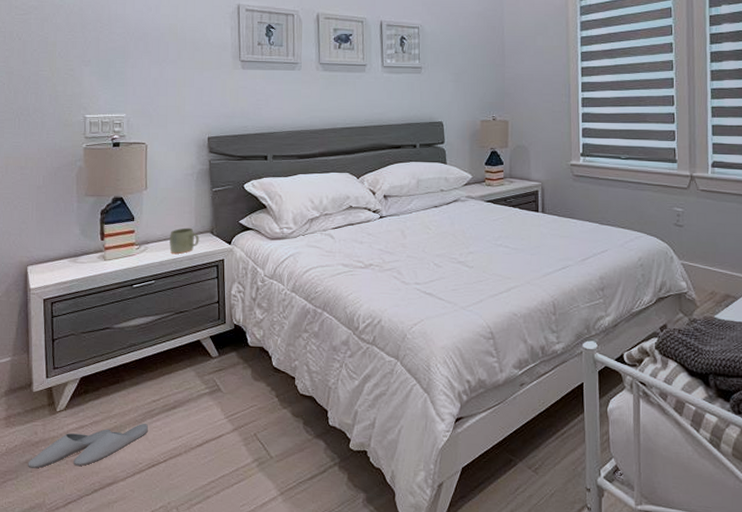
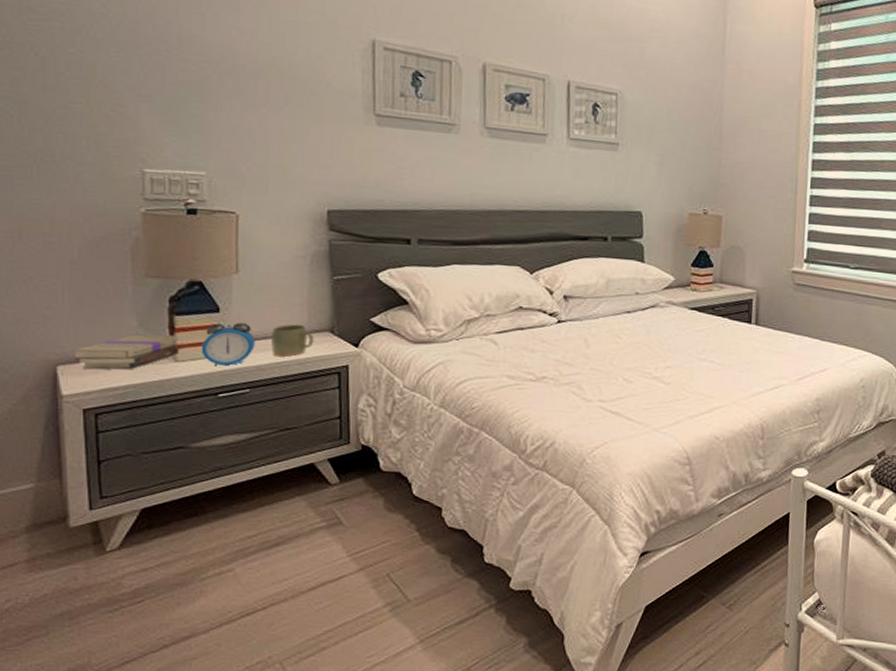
slippers: present [28,424,149,469] -> none [64,564,242,622]
books: none [39,239,108,268] -> present [75,334,180,370]
alarm clock: none [122,227,159,263] -> present [201,322,256,367]

